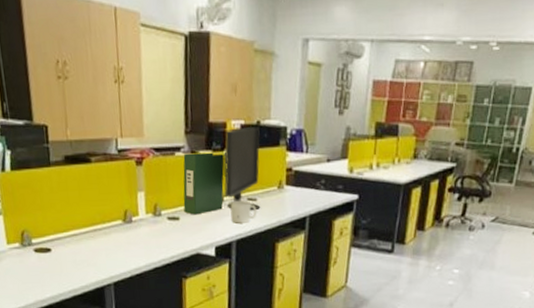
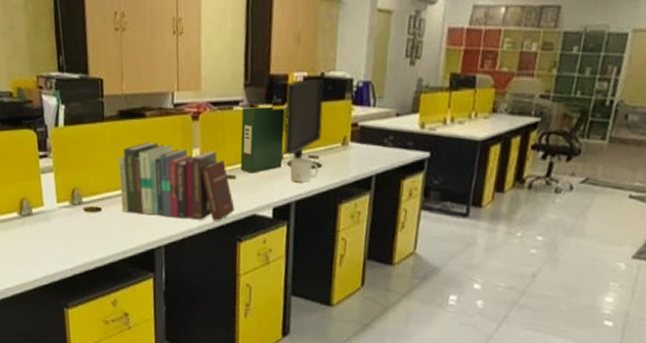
books: none [66,186,180,260] -> present [118,142,235,221]

